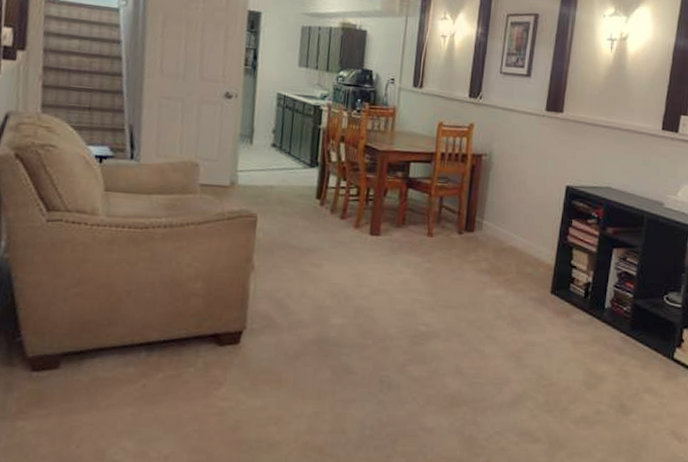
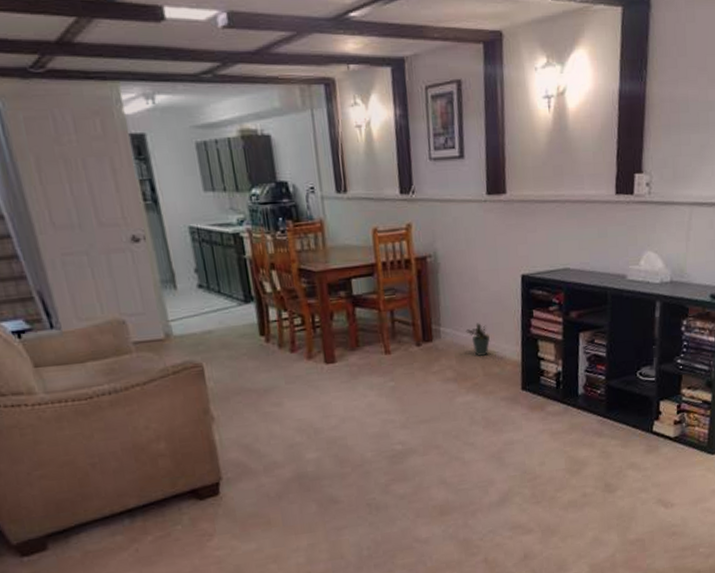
potted plant: none [506,222,529,255] -> present [465,323,491,357]

